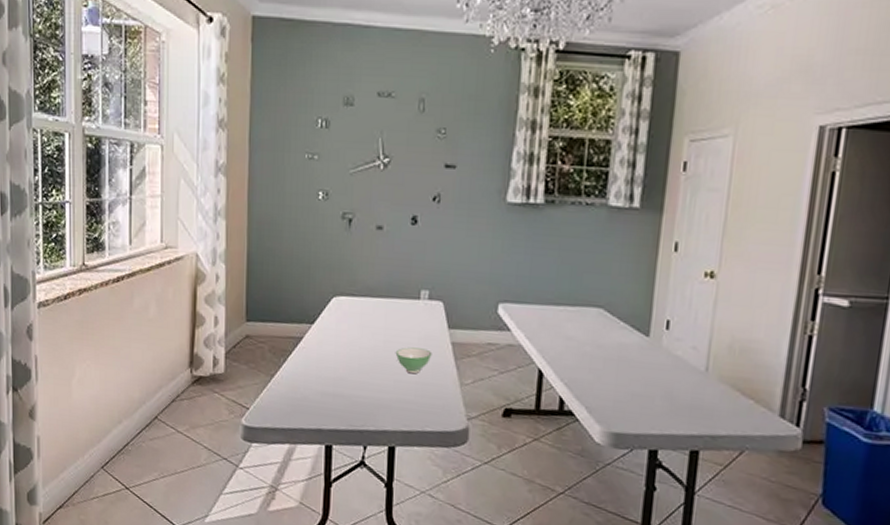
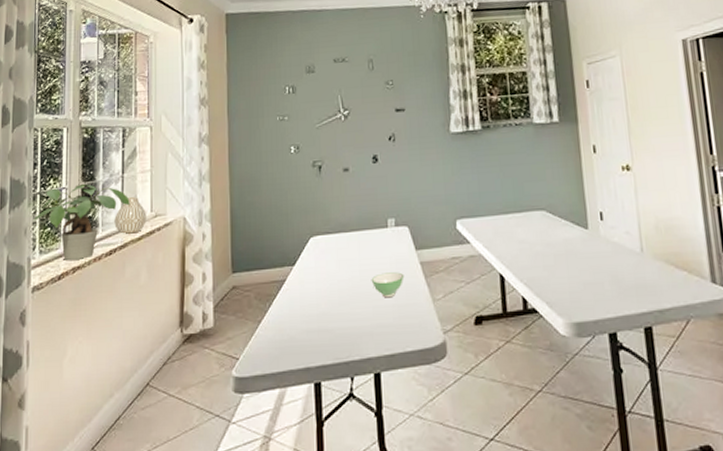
potted plant: none [36,200,138,283] -> present [33,184,130,261]
vase: none [122,222,156,263] -> present [114,196,146,234]

